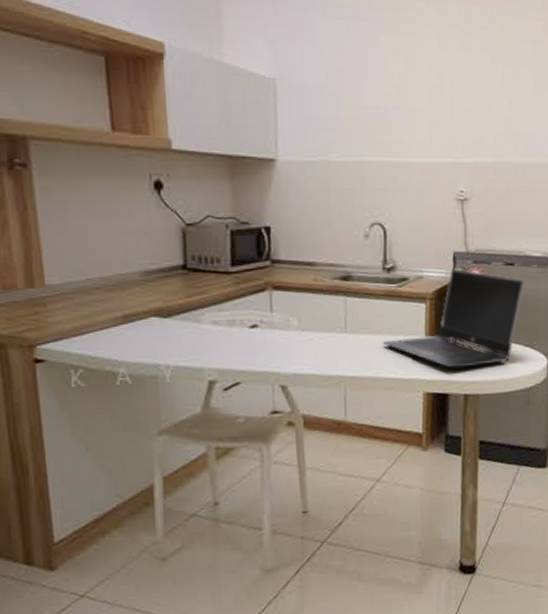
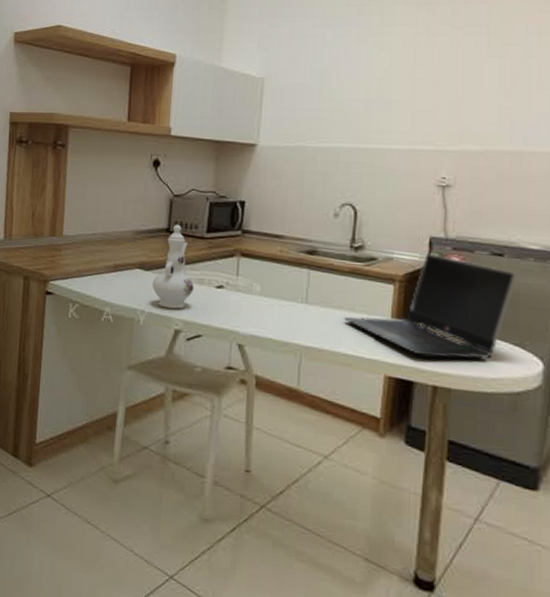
ewer: none [174,259,224,358] -> present [152,224,194,309]

